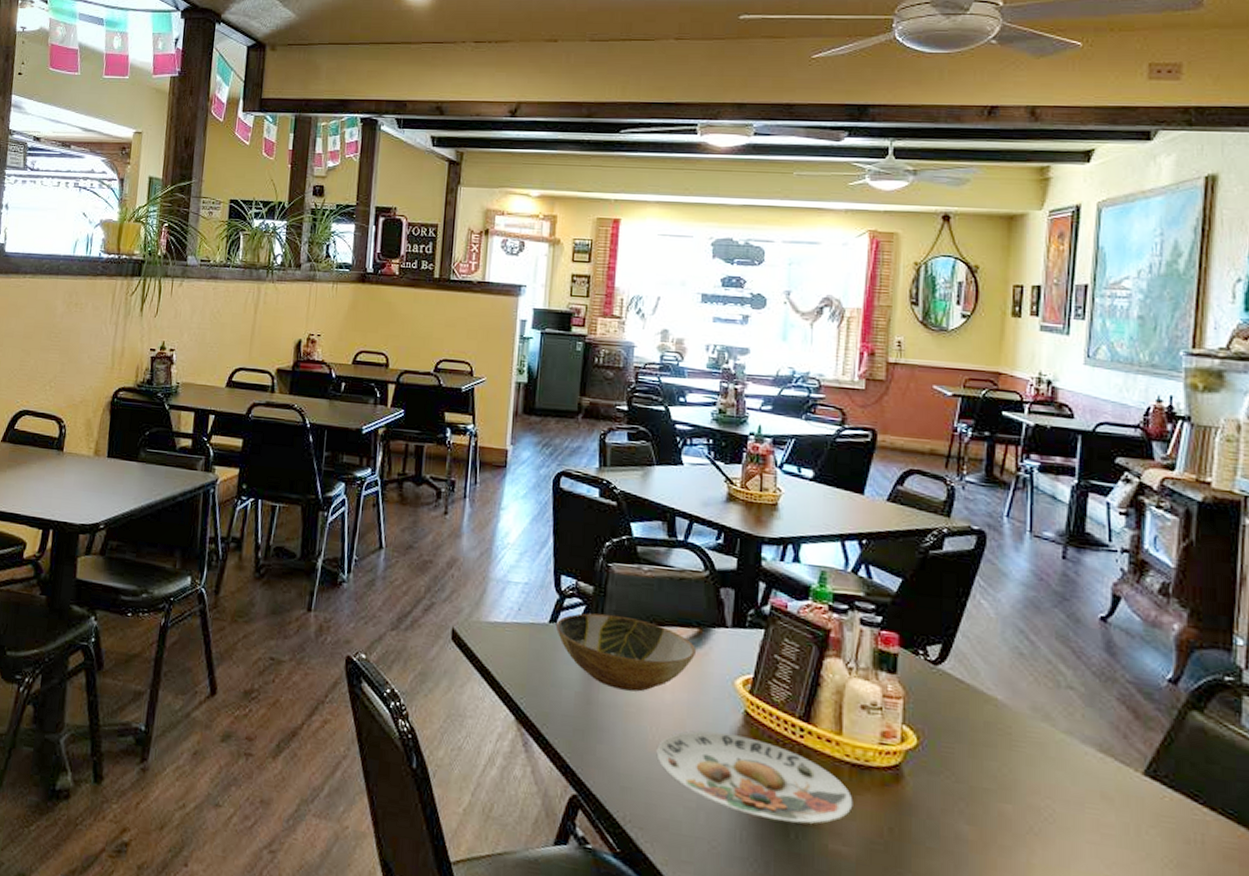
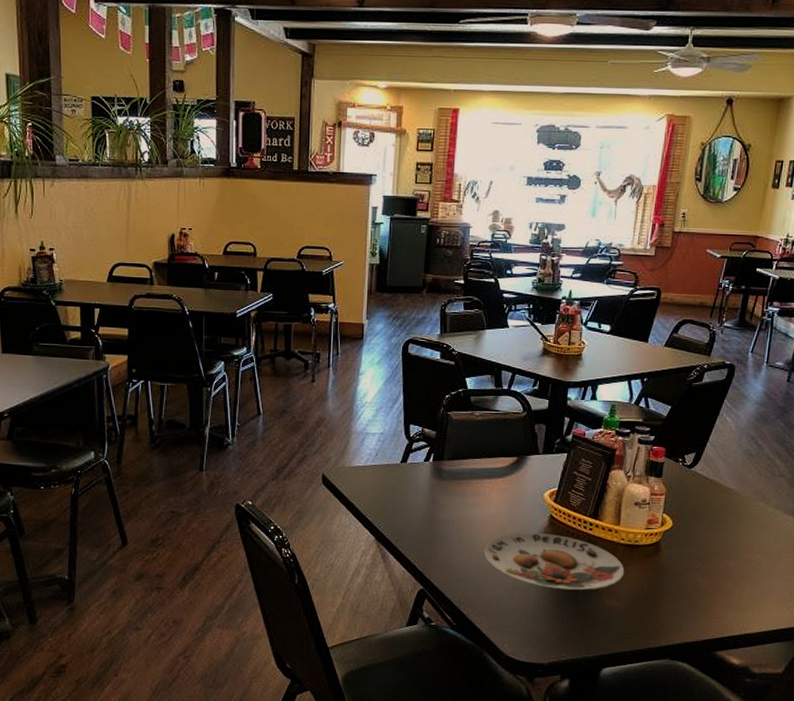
bowl: present [555,613,696,692] -> none [406,452,515,509]

